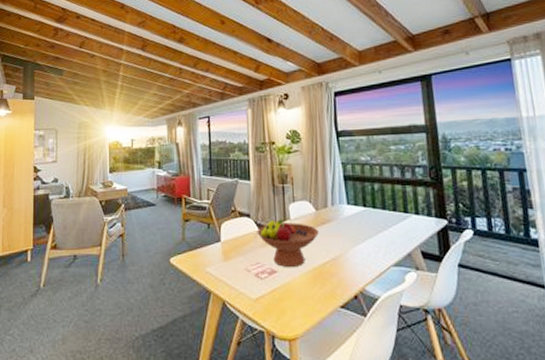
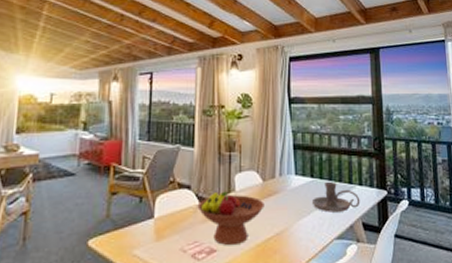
candle holder: none [365,210,418,240] -> present [311,181,360,213]

